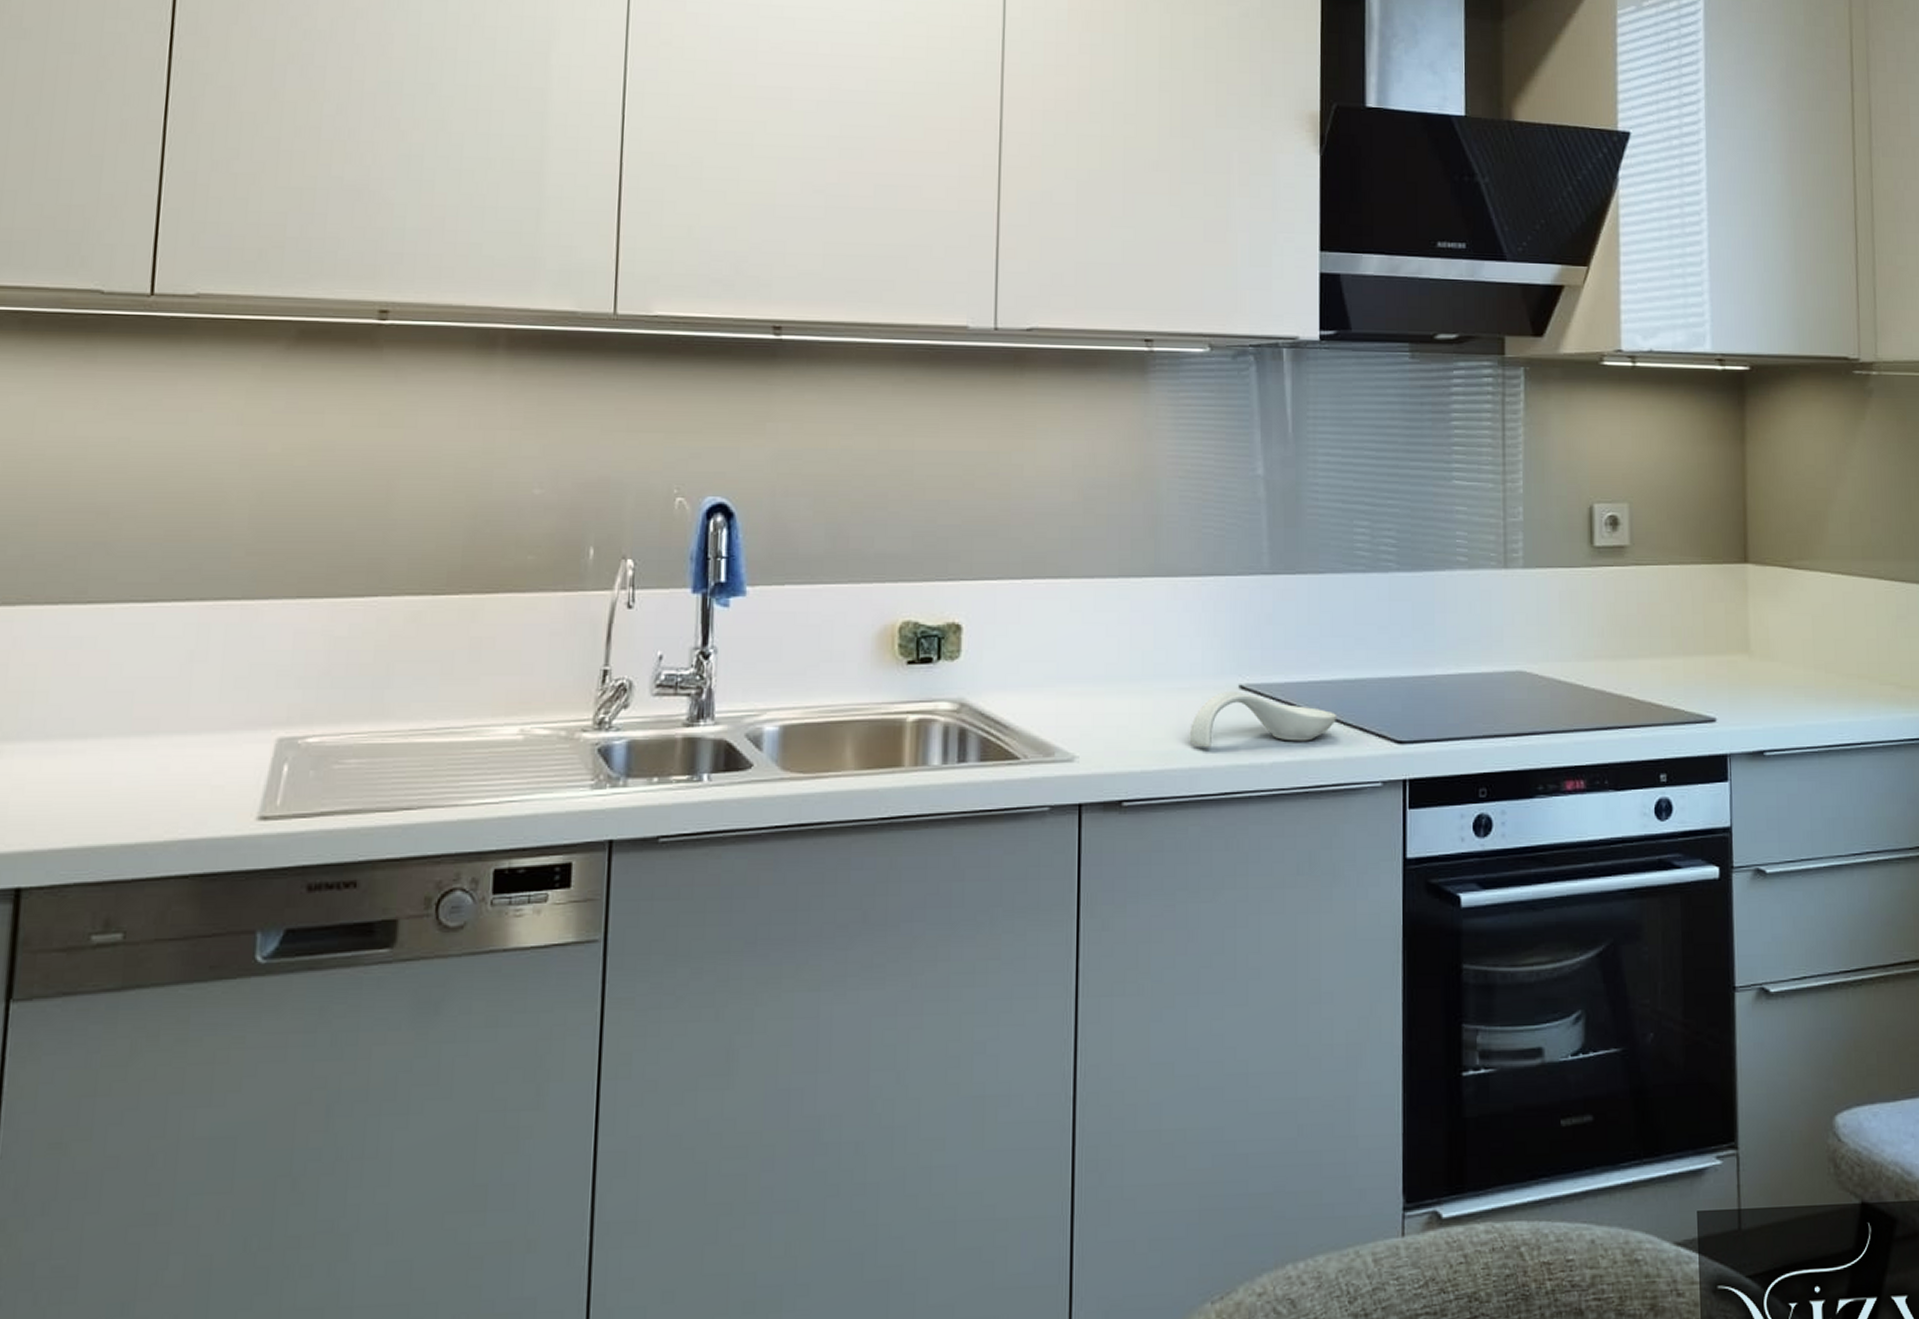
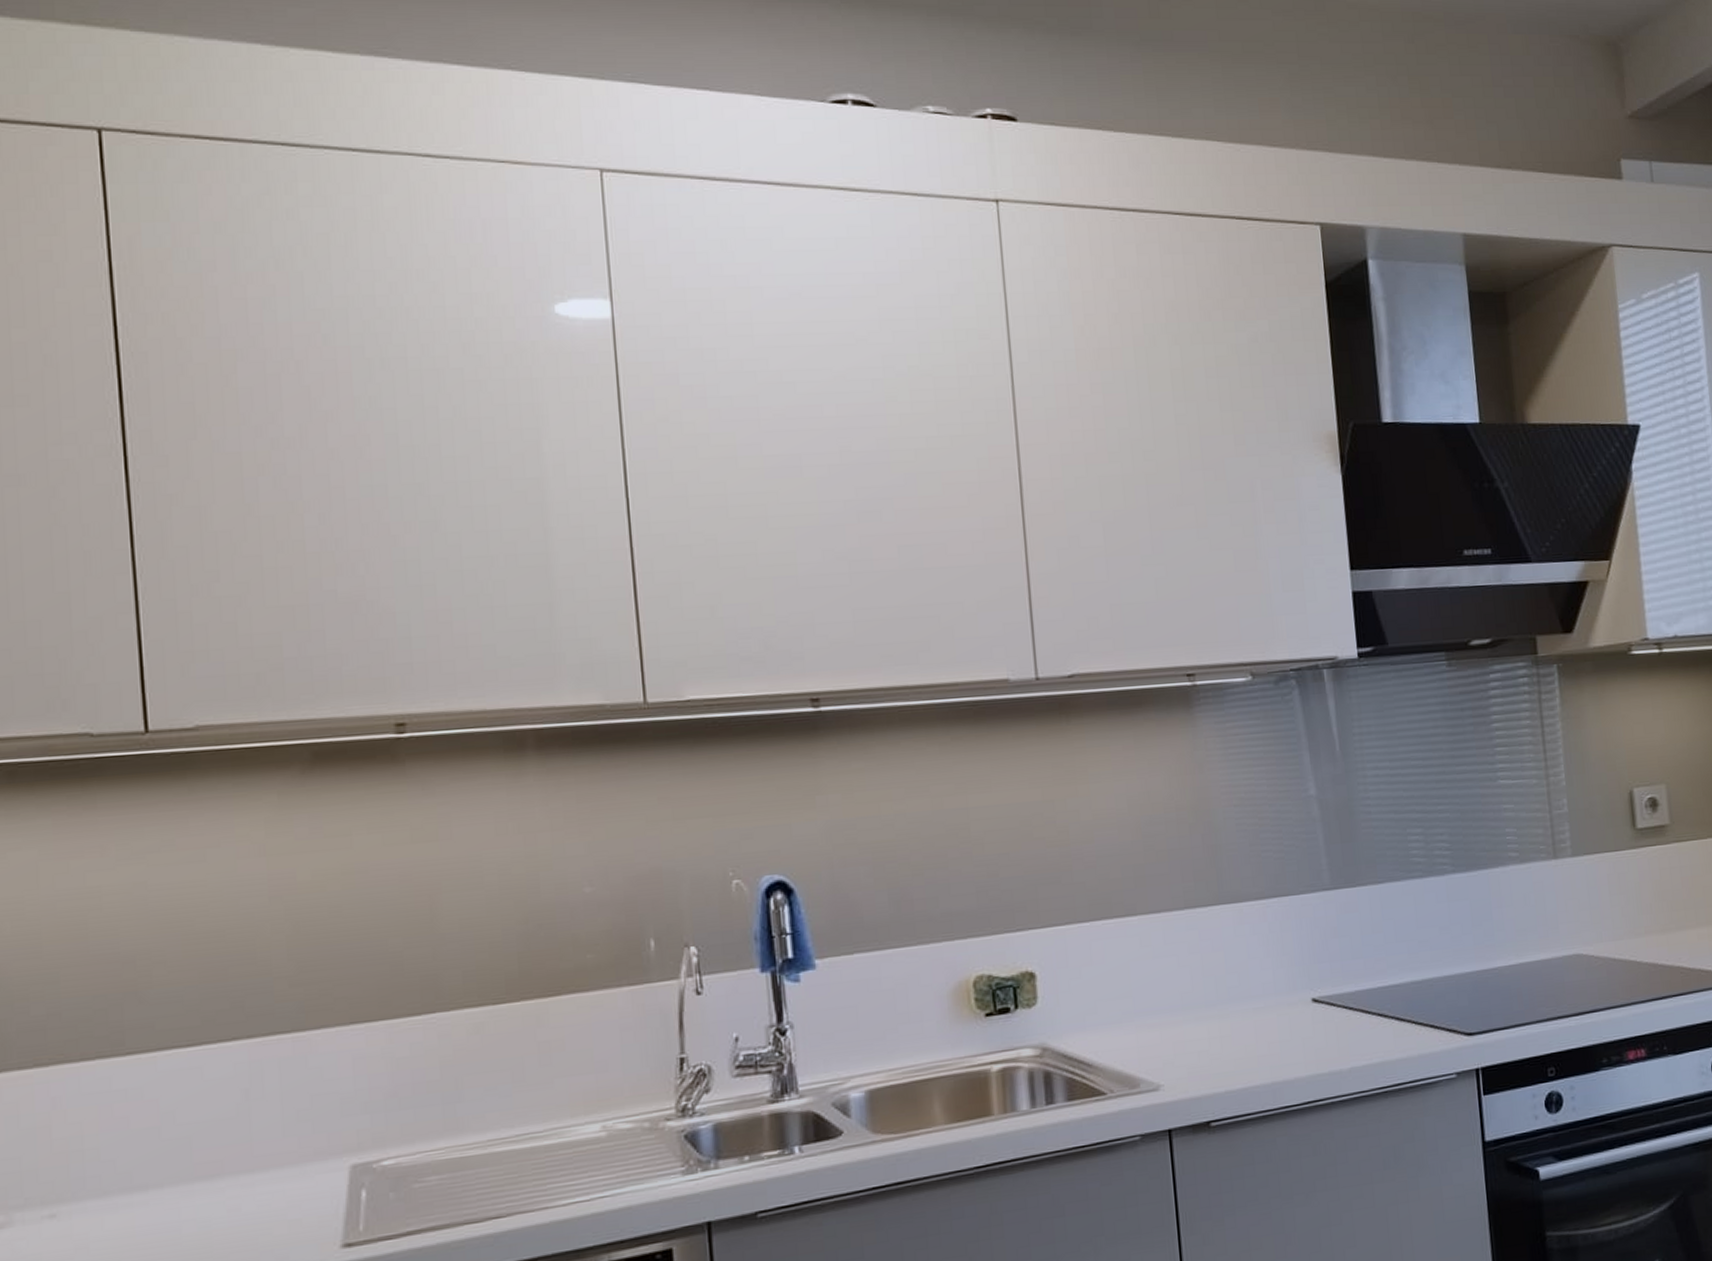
spoon rest: present [1189,692,1337,748] -> none [1268,1005,1409,1062]

